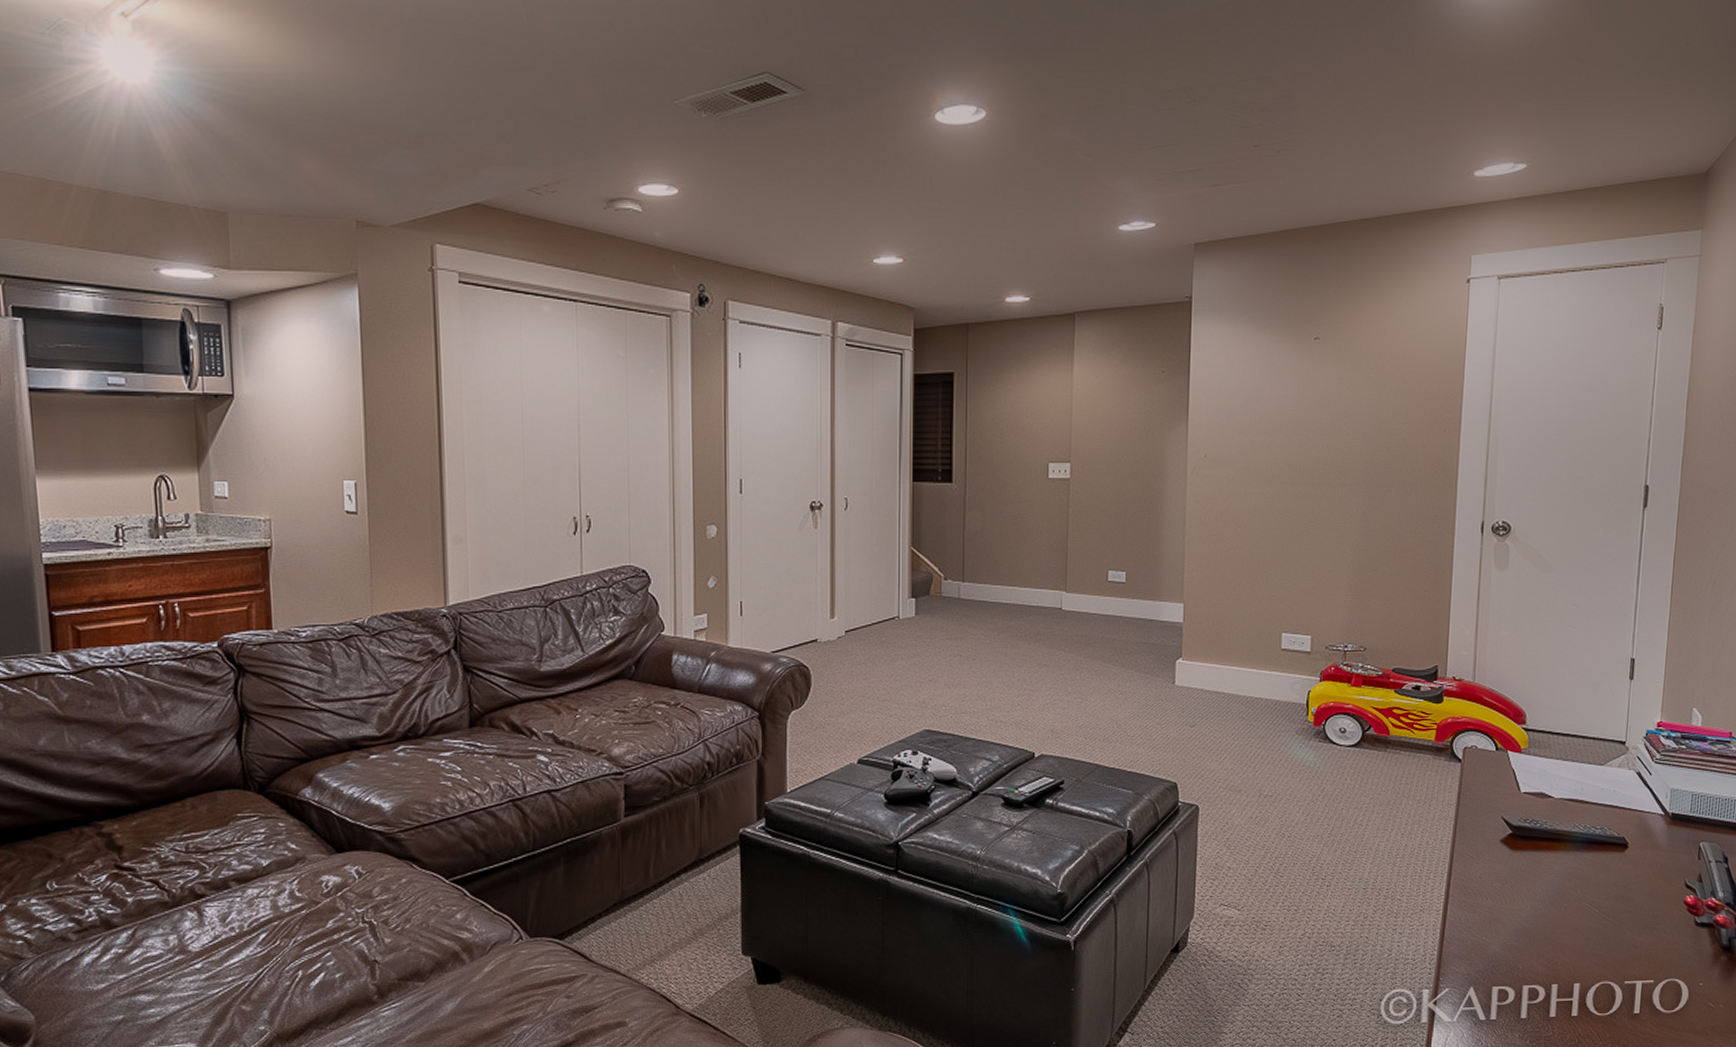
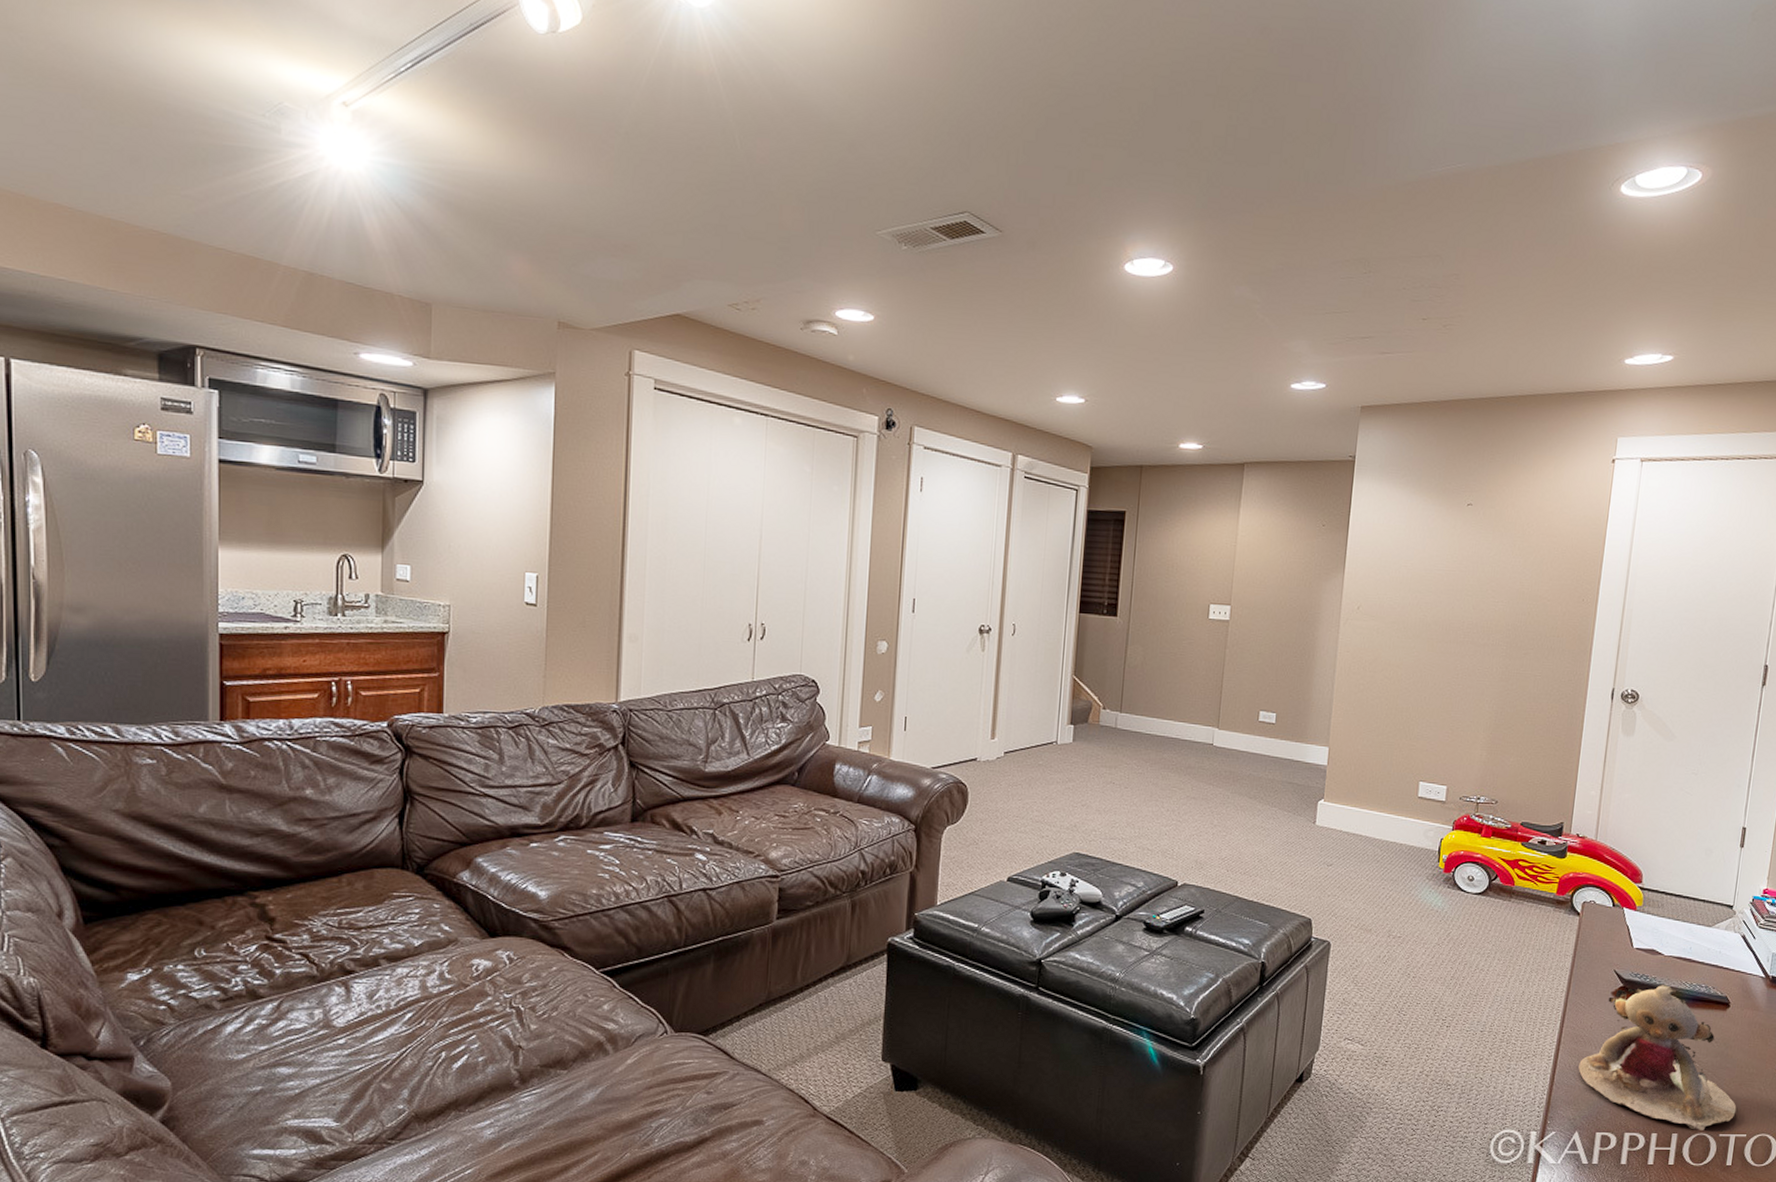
stuffed animal: none [1469,828,1642,979] -> present [1578,984,1737,1130]

